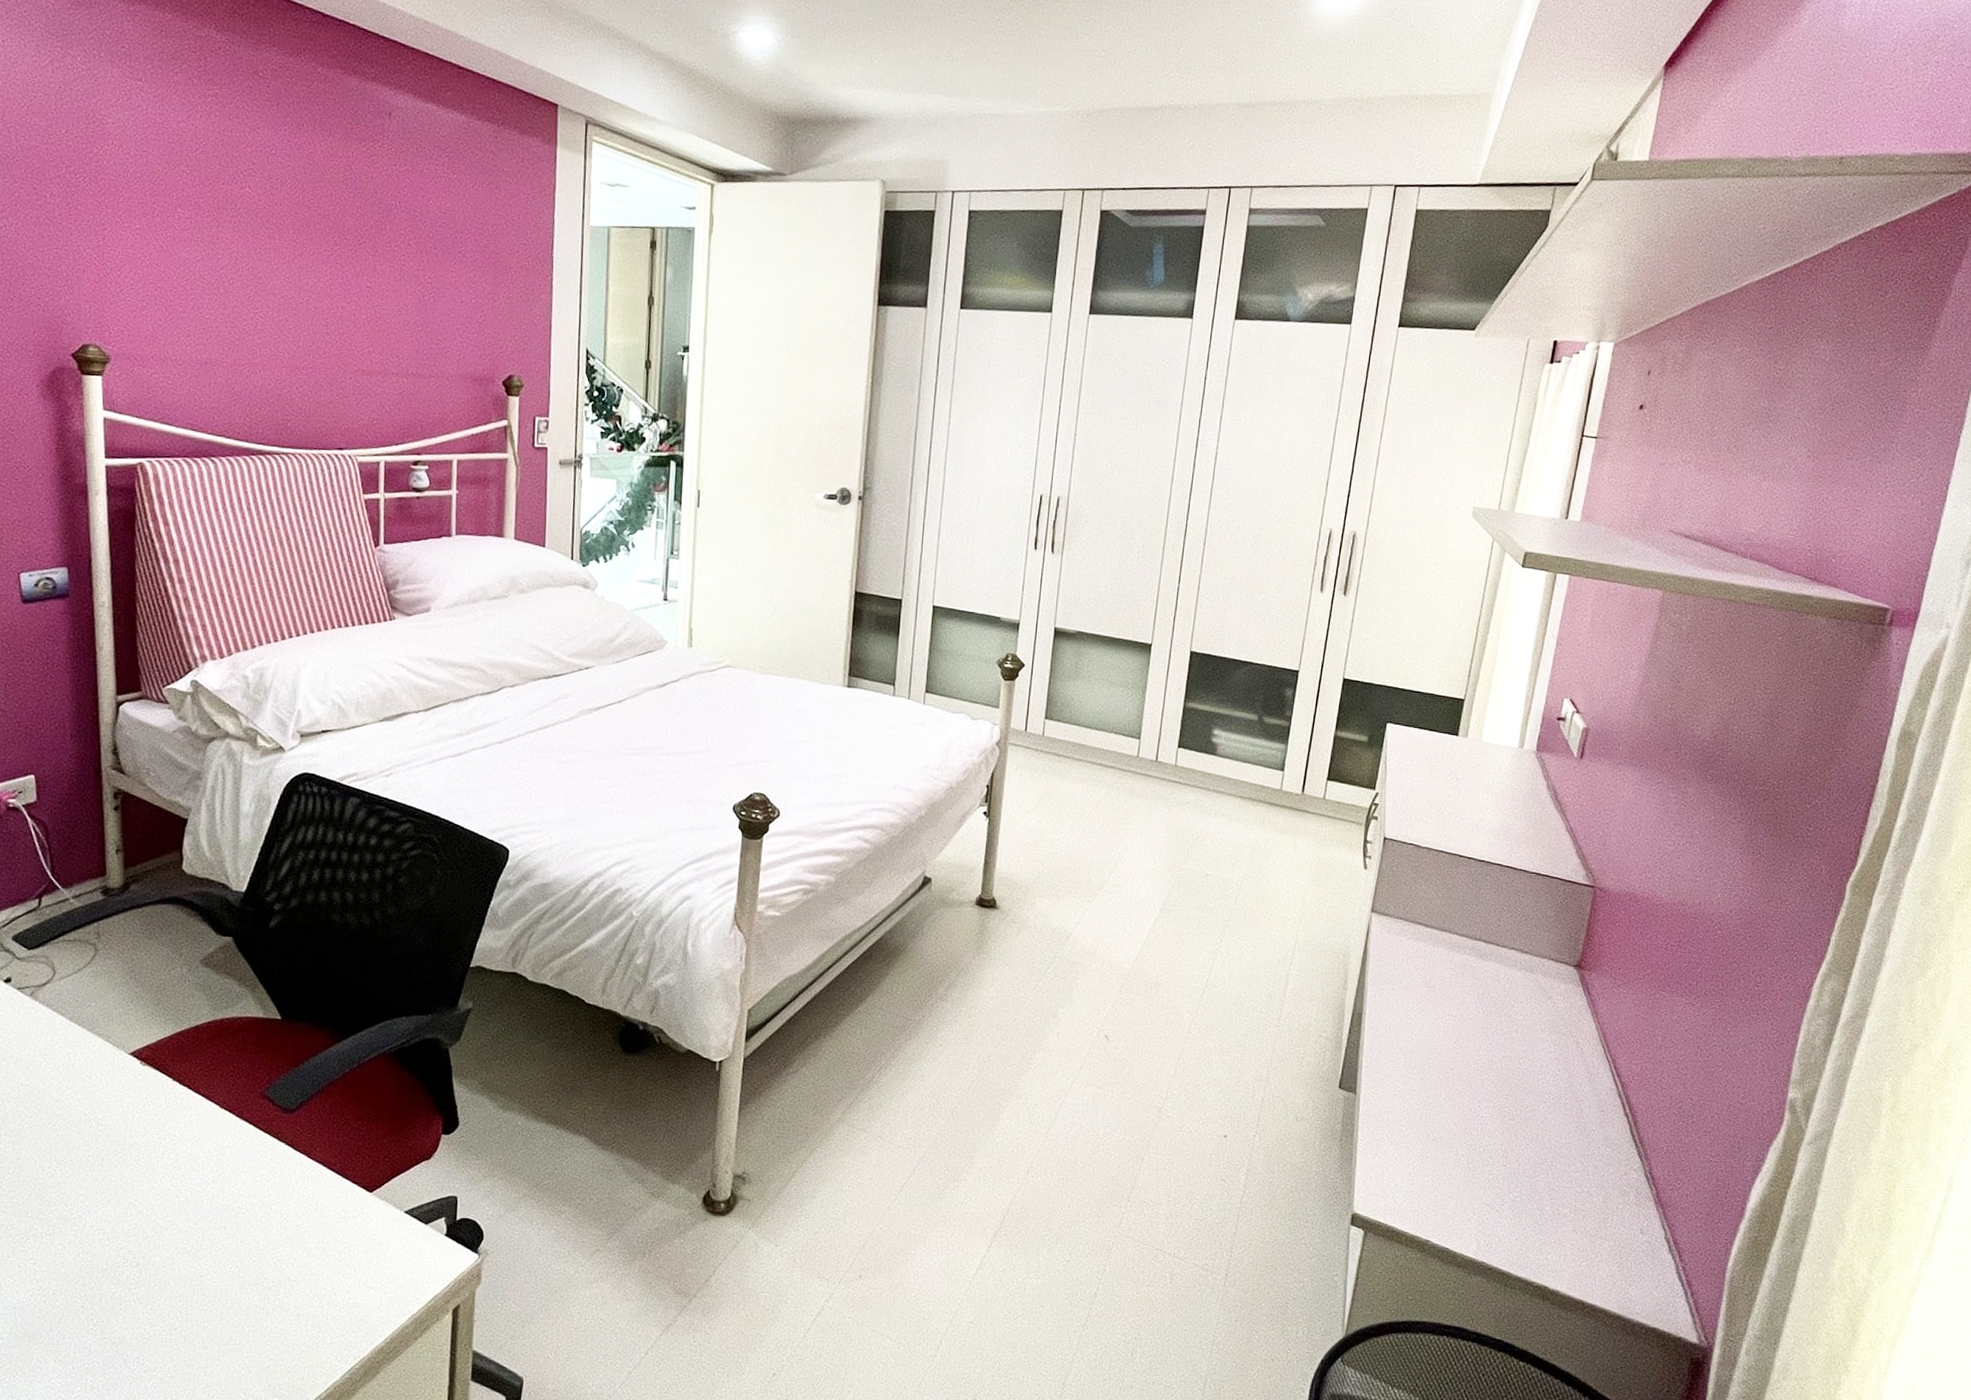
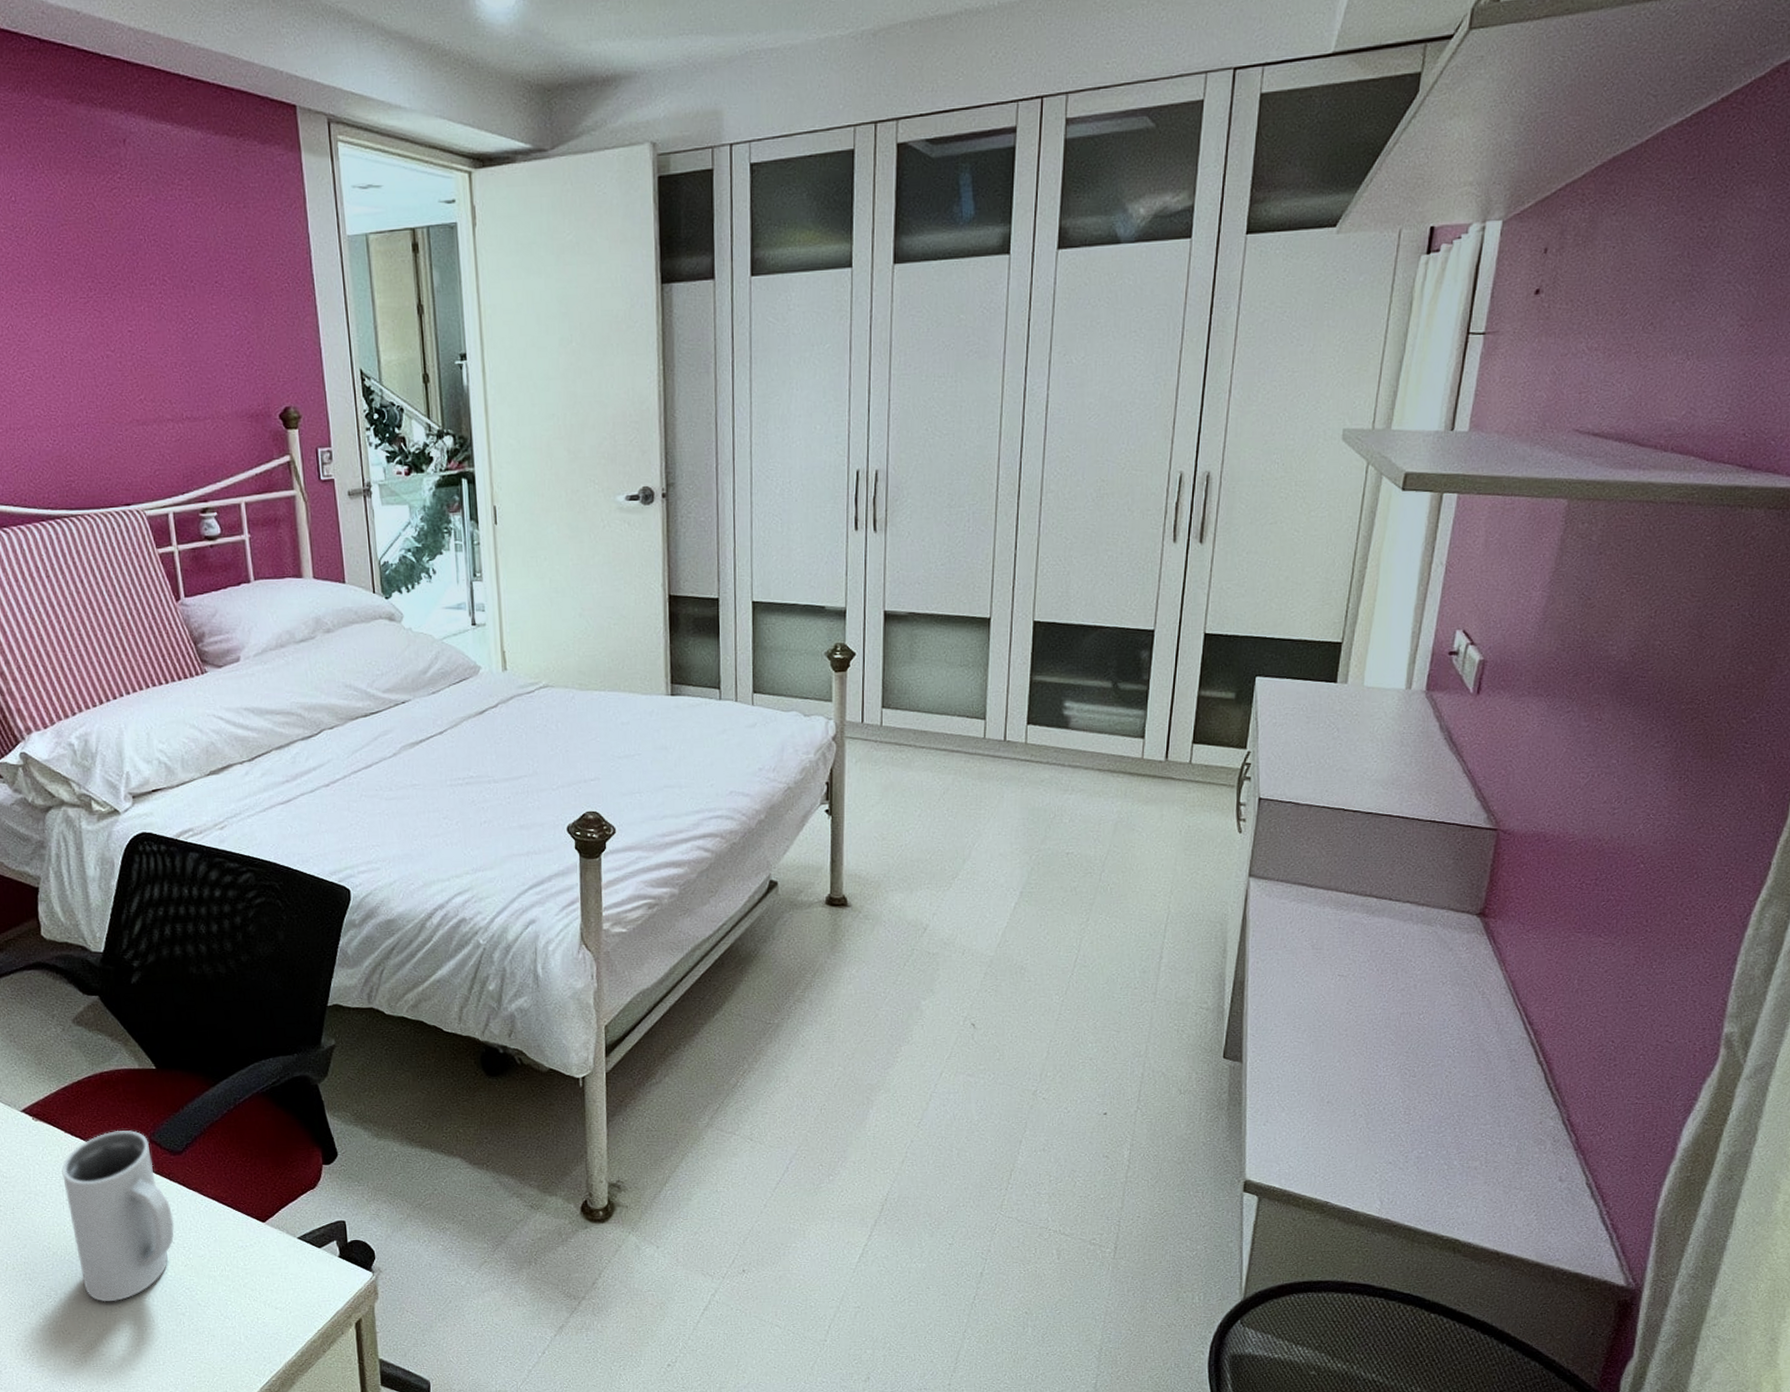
mug: none [162,1082,275,1271] -> present [62,1130,175,1302]

